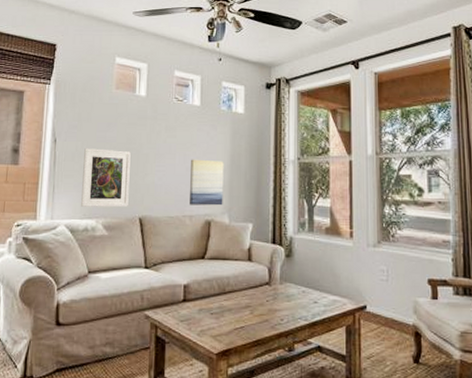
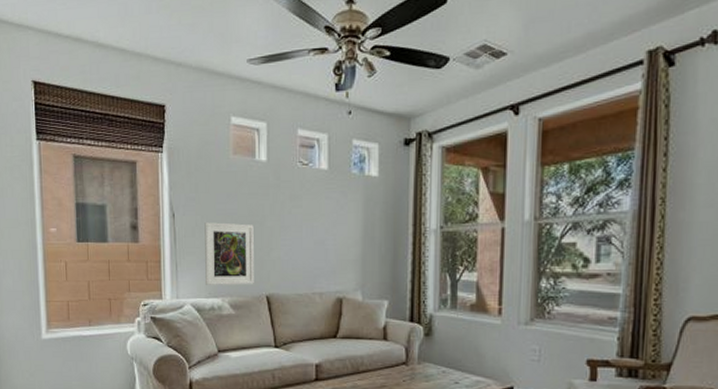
wall art: present [190,159,224,206] -> none [319,231,356,282]

